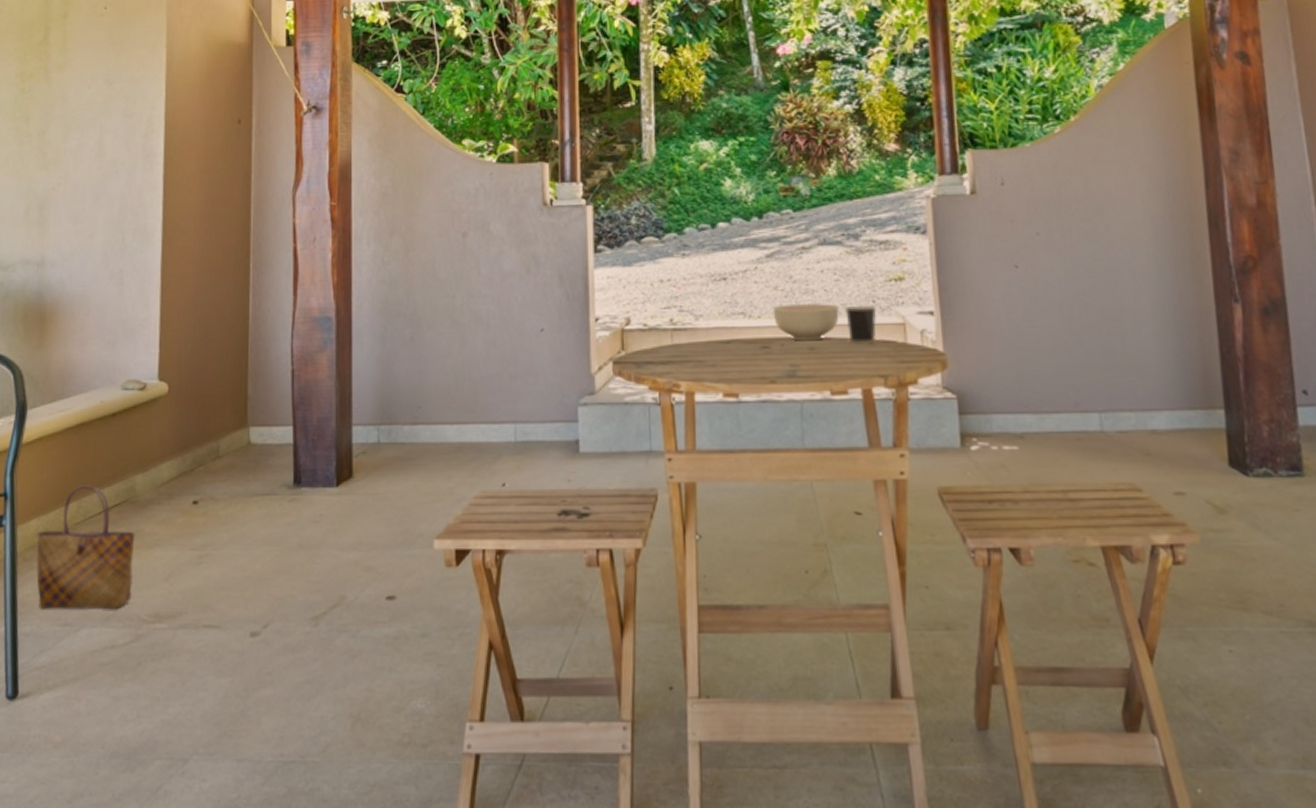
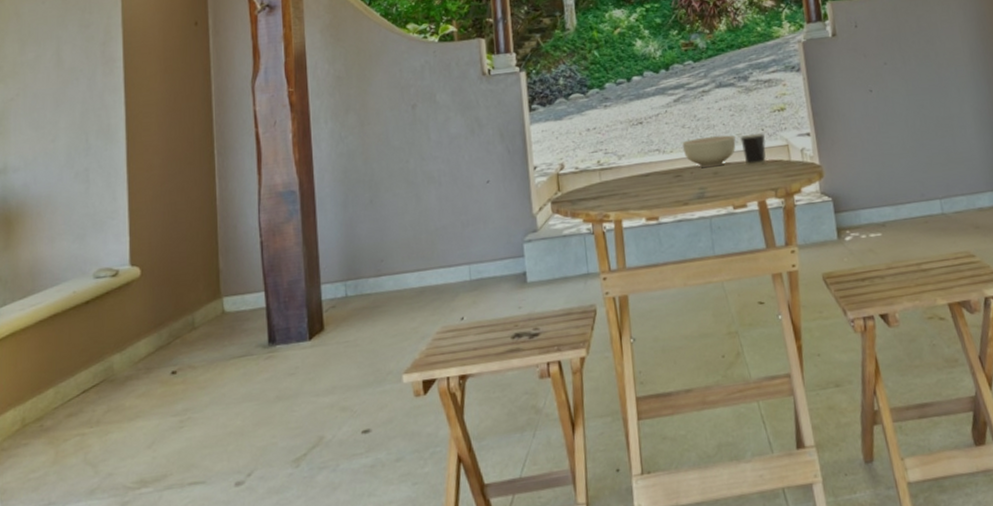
tote bag: present [36,485,135,610] -> none [14,370,116,493]

